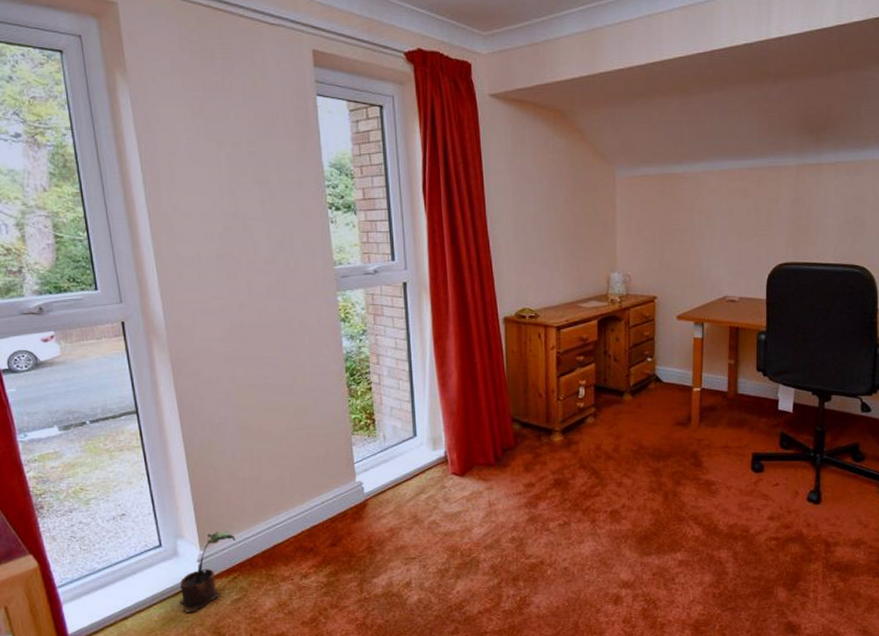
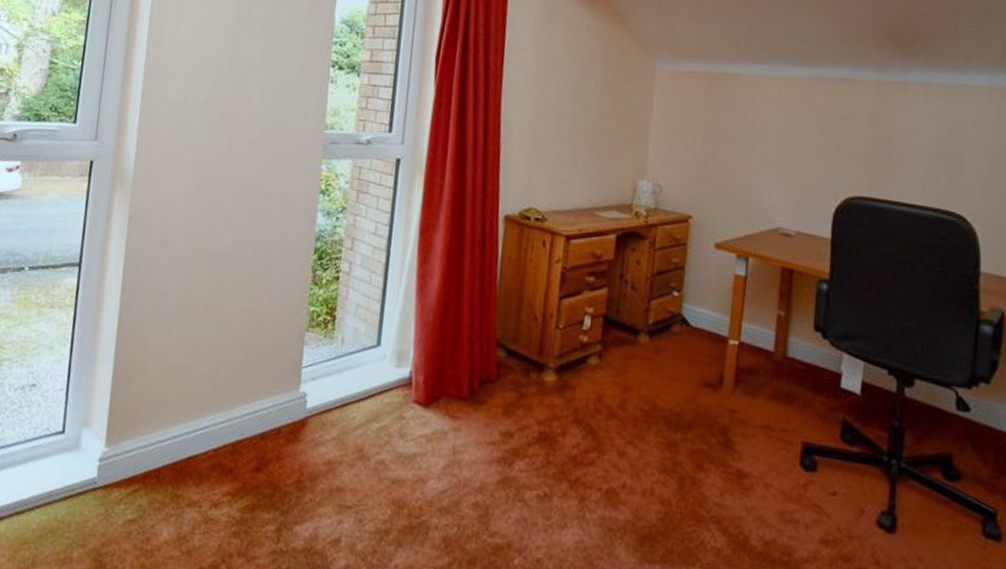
potted plant: present [180,531,236,612] -> none [66,426,148,527]

